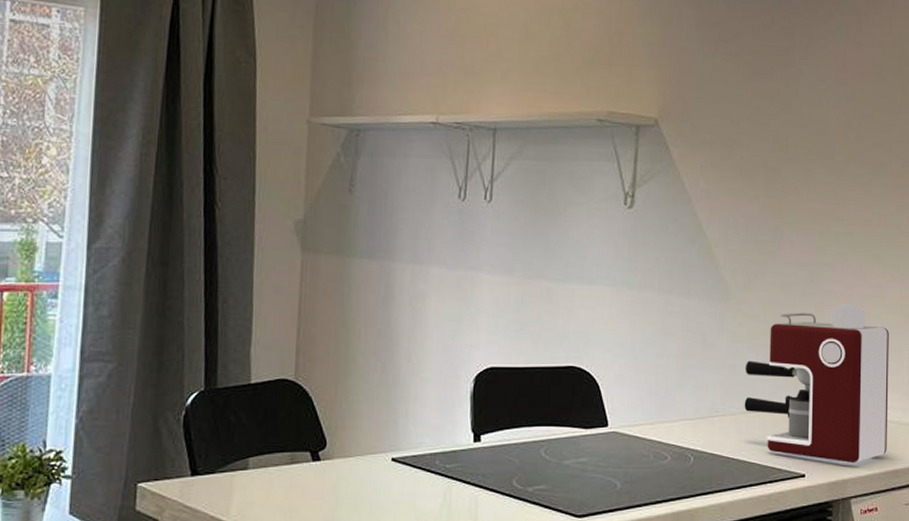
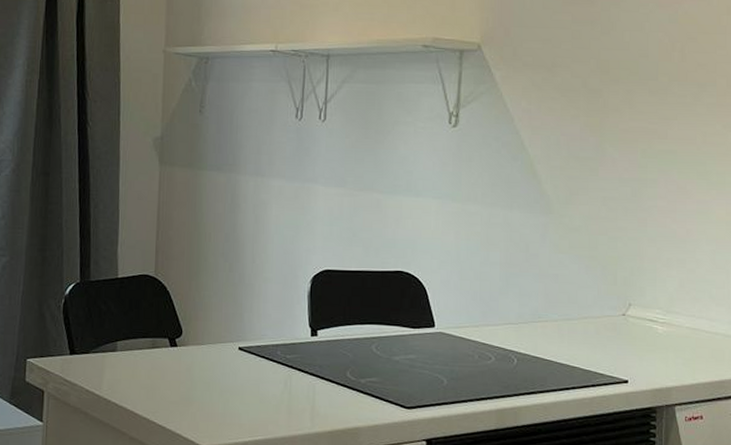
coffee maker: present [744,303,889,463] -> none [566,218,714,371]

